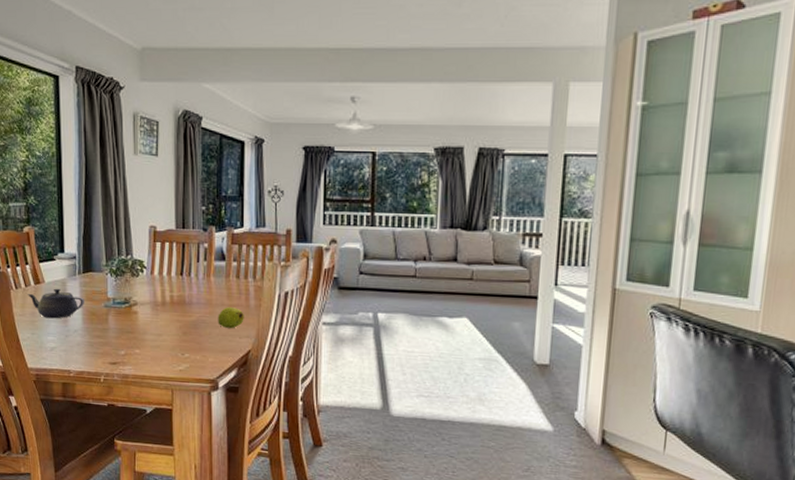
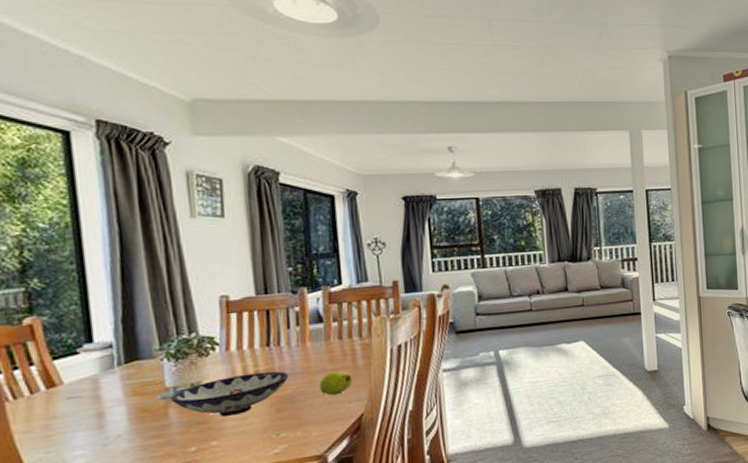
teapot: present [27,288,84,319] -> none [33,387,130,429]
bowl: none [110,296,195,331] -> present [170,371,289,417]

